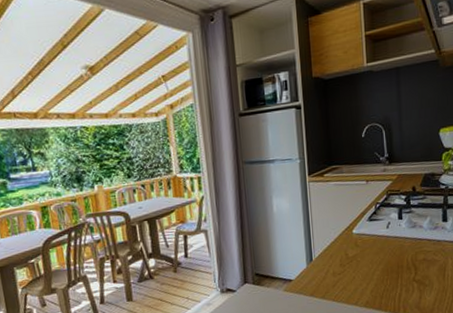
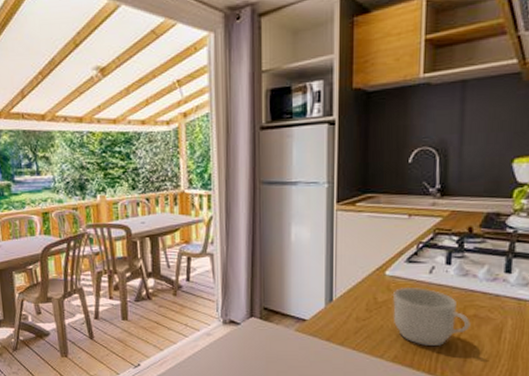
mug: none [359,240,422,290] -> present [392,286,471,346]

